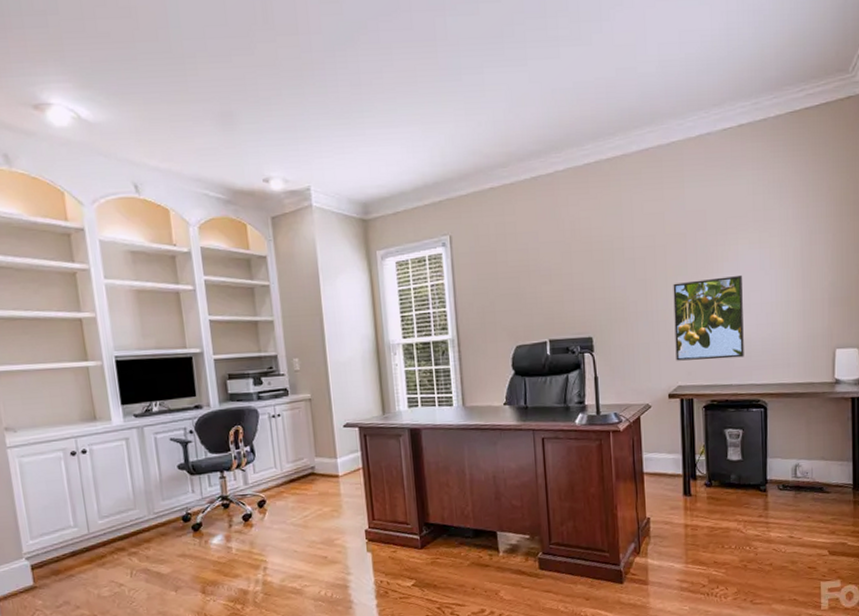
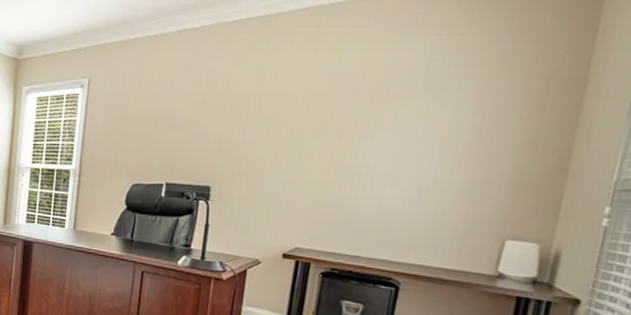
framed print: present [673,274,744,361] -> none [298,144,396,231]

